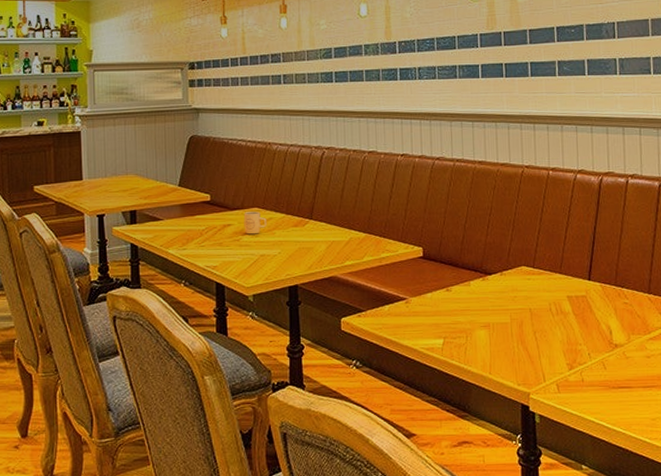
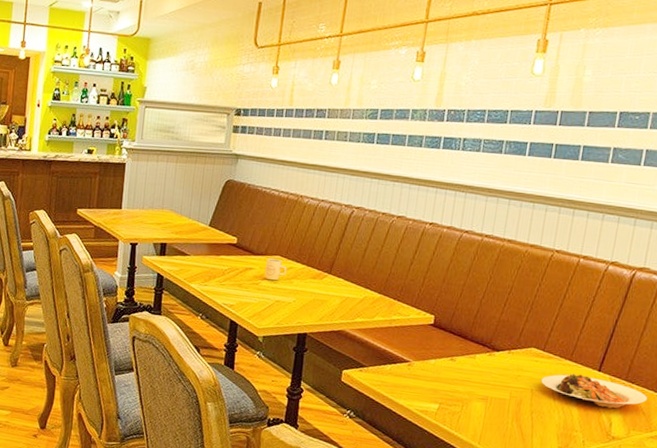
salad: none [537,285,639,316] -> present [541,373,648,409]

